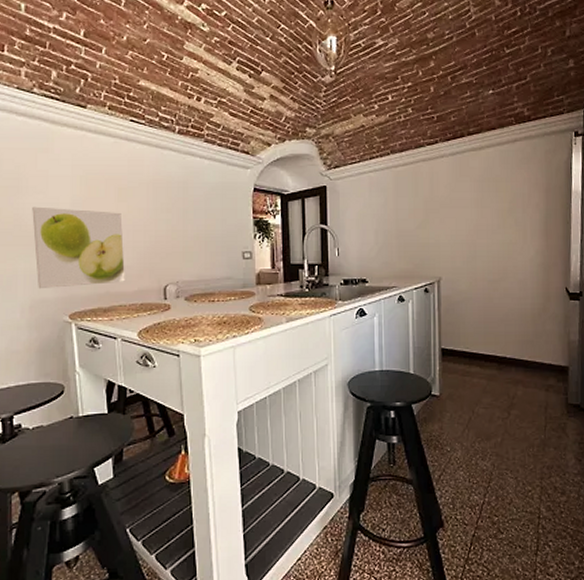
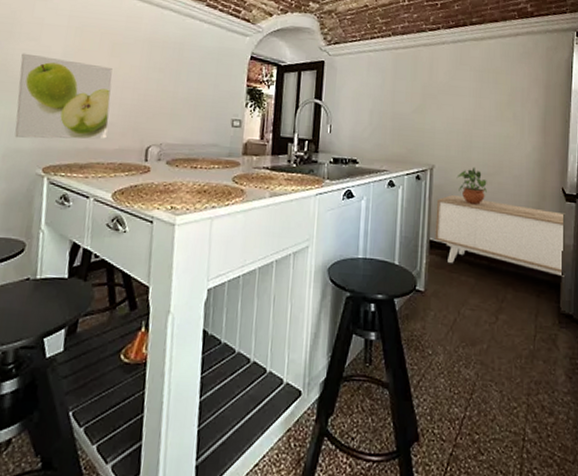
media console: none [445,303,571,371] -> present [435,194,566,277]
potted plant: none [463,275,493,311] -> present [456,166,487,205]

